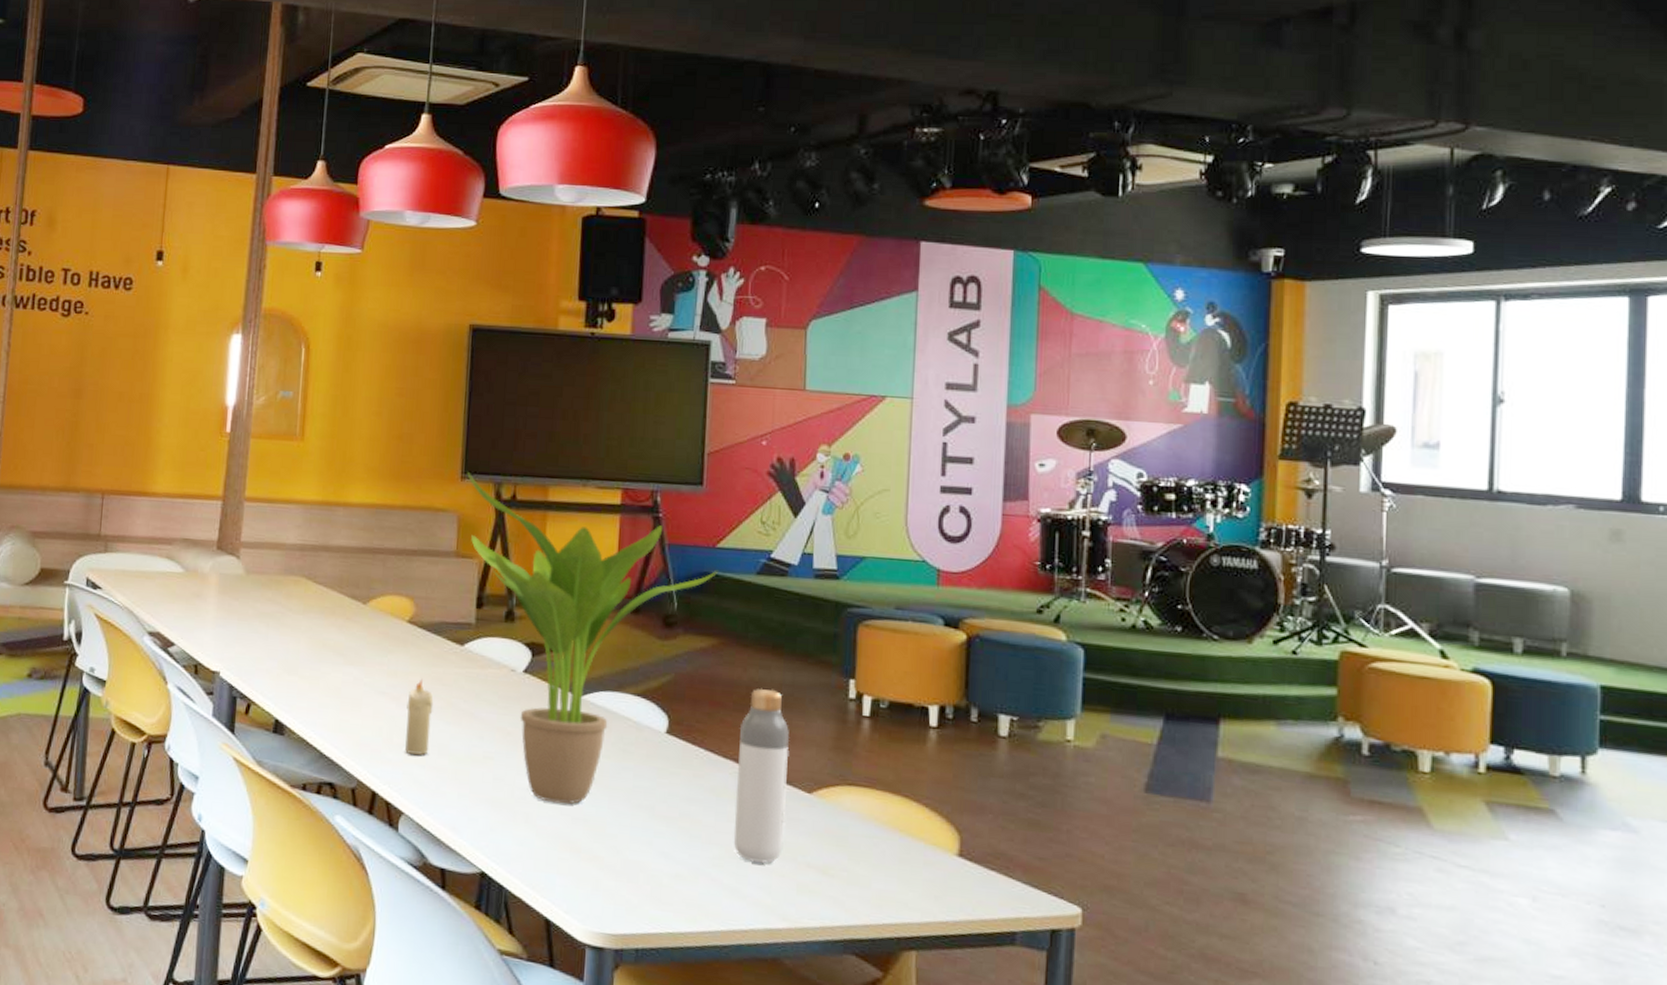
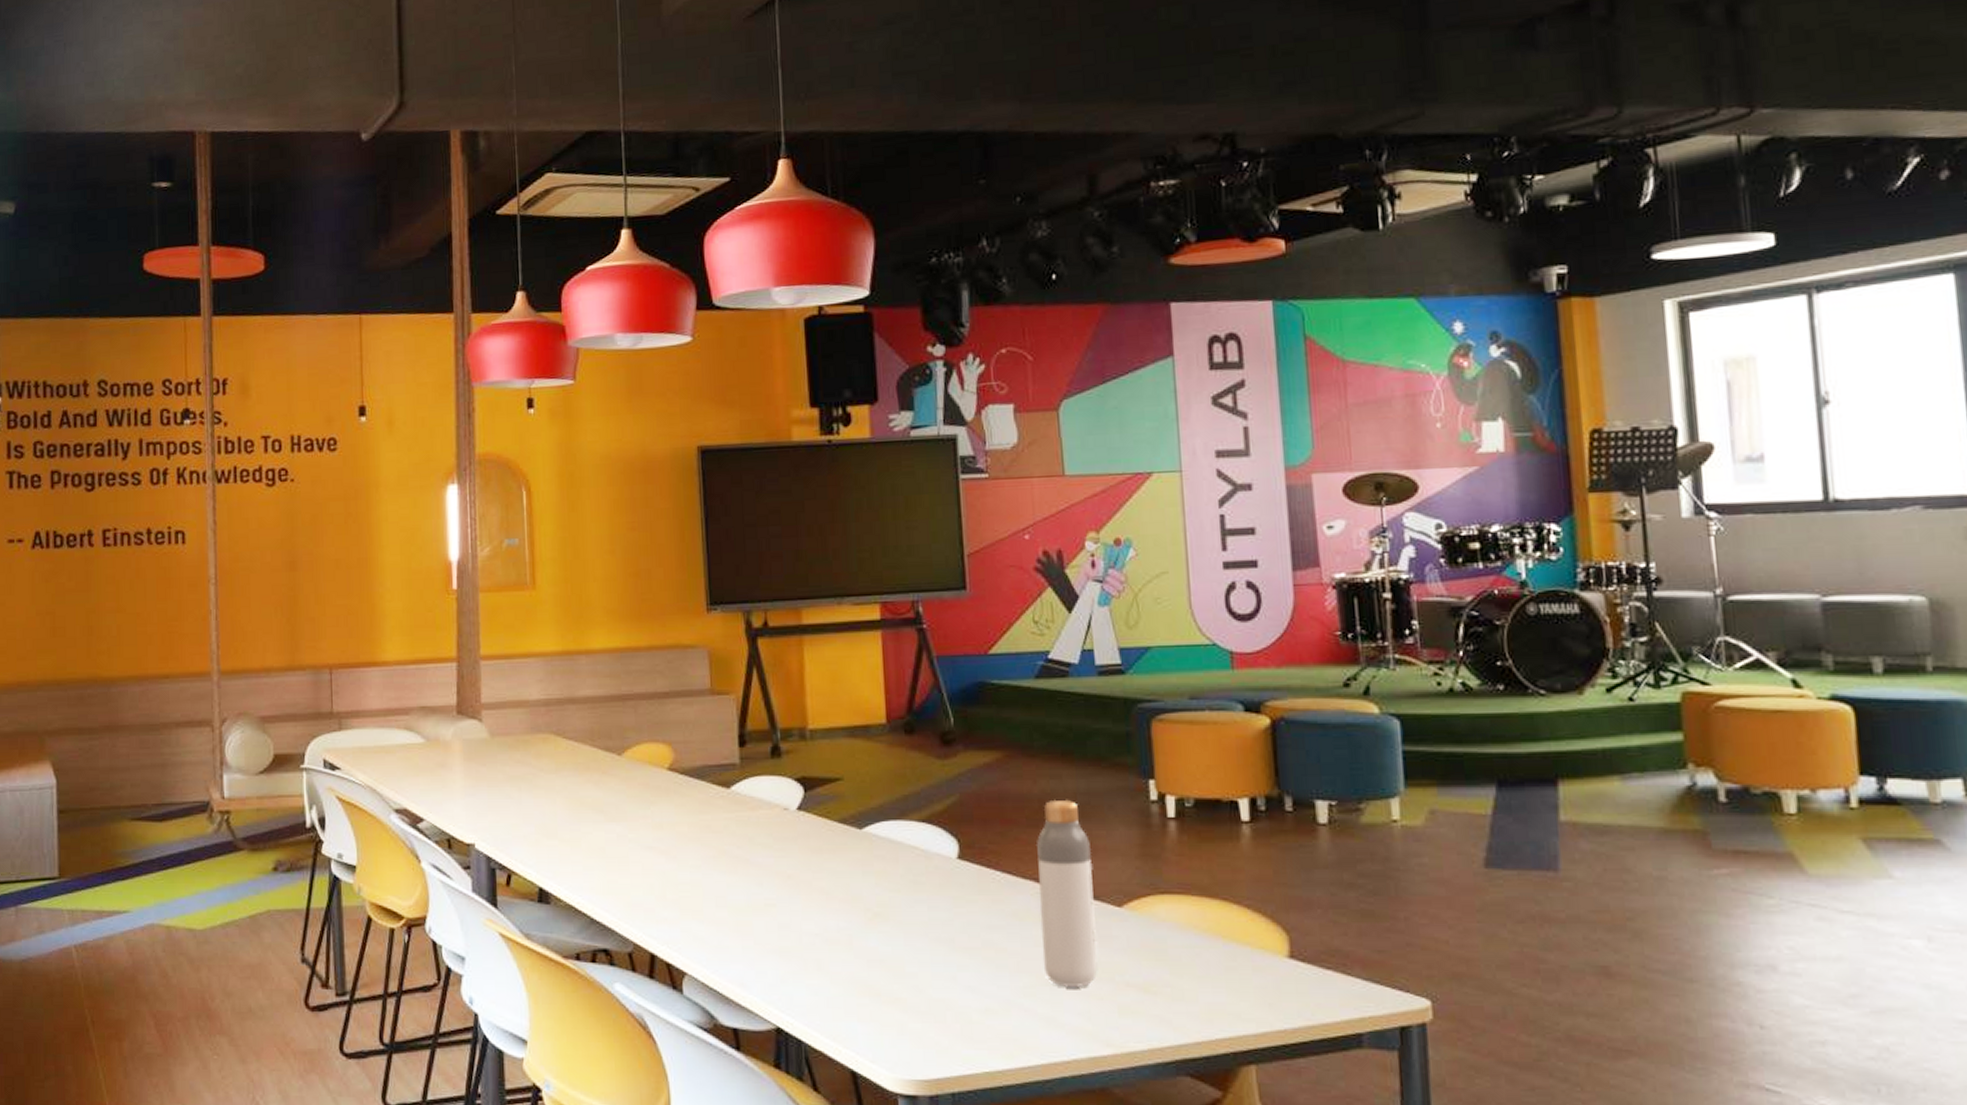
candle: present [405,678,434,755] -> none [677,828,706,909]
potted plant: present [467,472,719,804] -> none [713,603,994,946]

